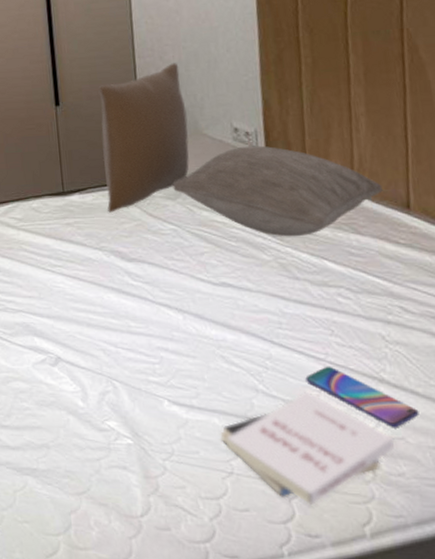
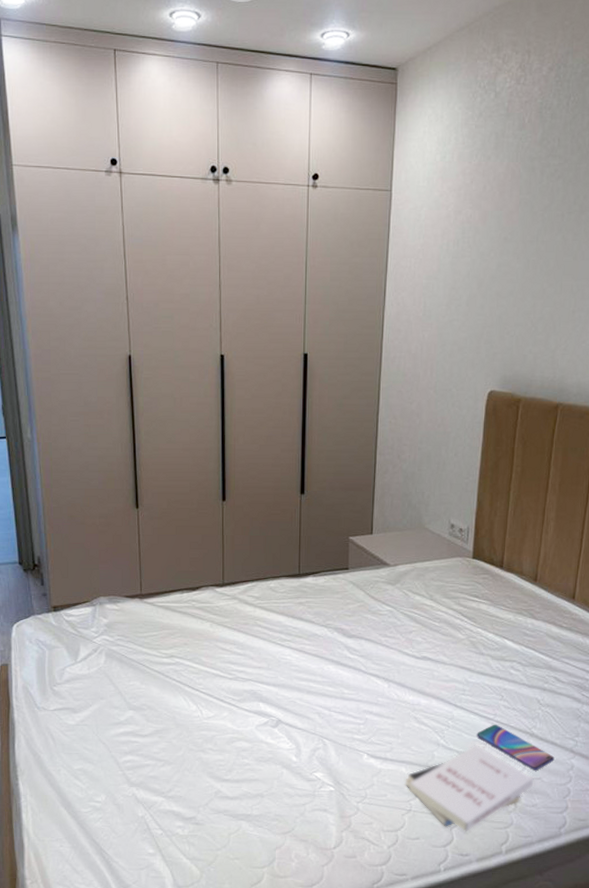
pillow: present [98,63,189,213] -> none [336,462,414,594]
pillow: present [172,145,383,237] -> none [394,541,558,620]

